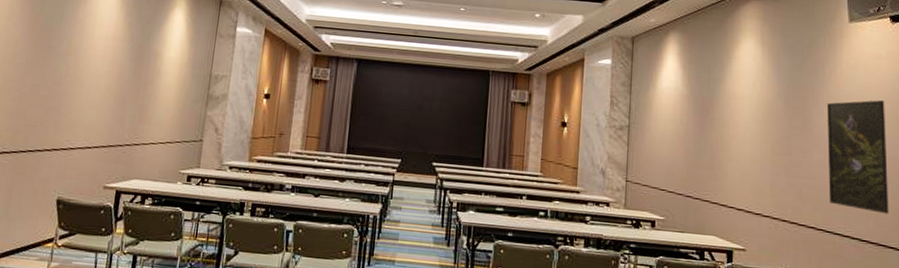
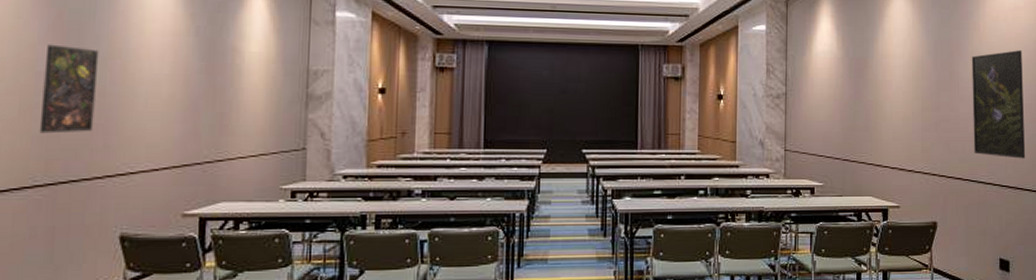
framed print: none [12,41,61,113] -> present [39,44,99,134]

